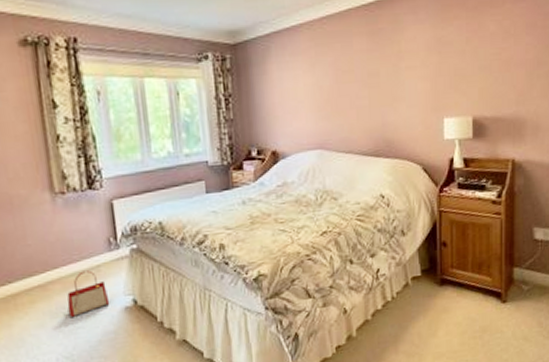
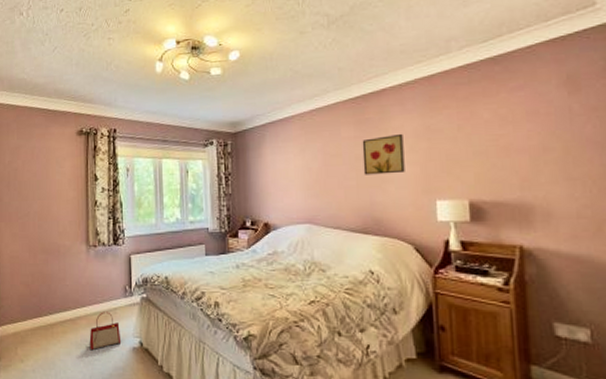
wall art: none [374,46,416,93] -> present [362,133,405,175]

